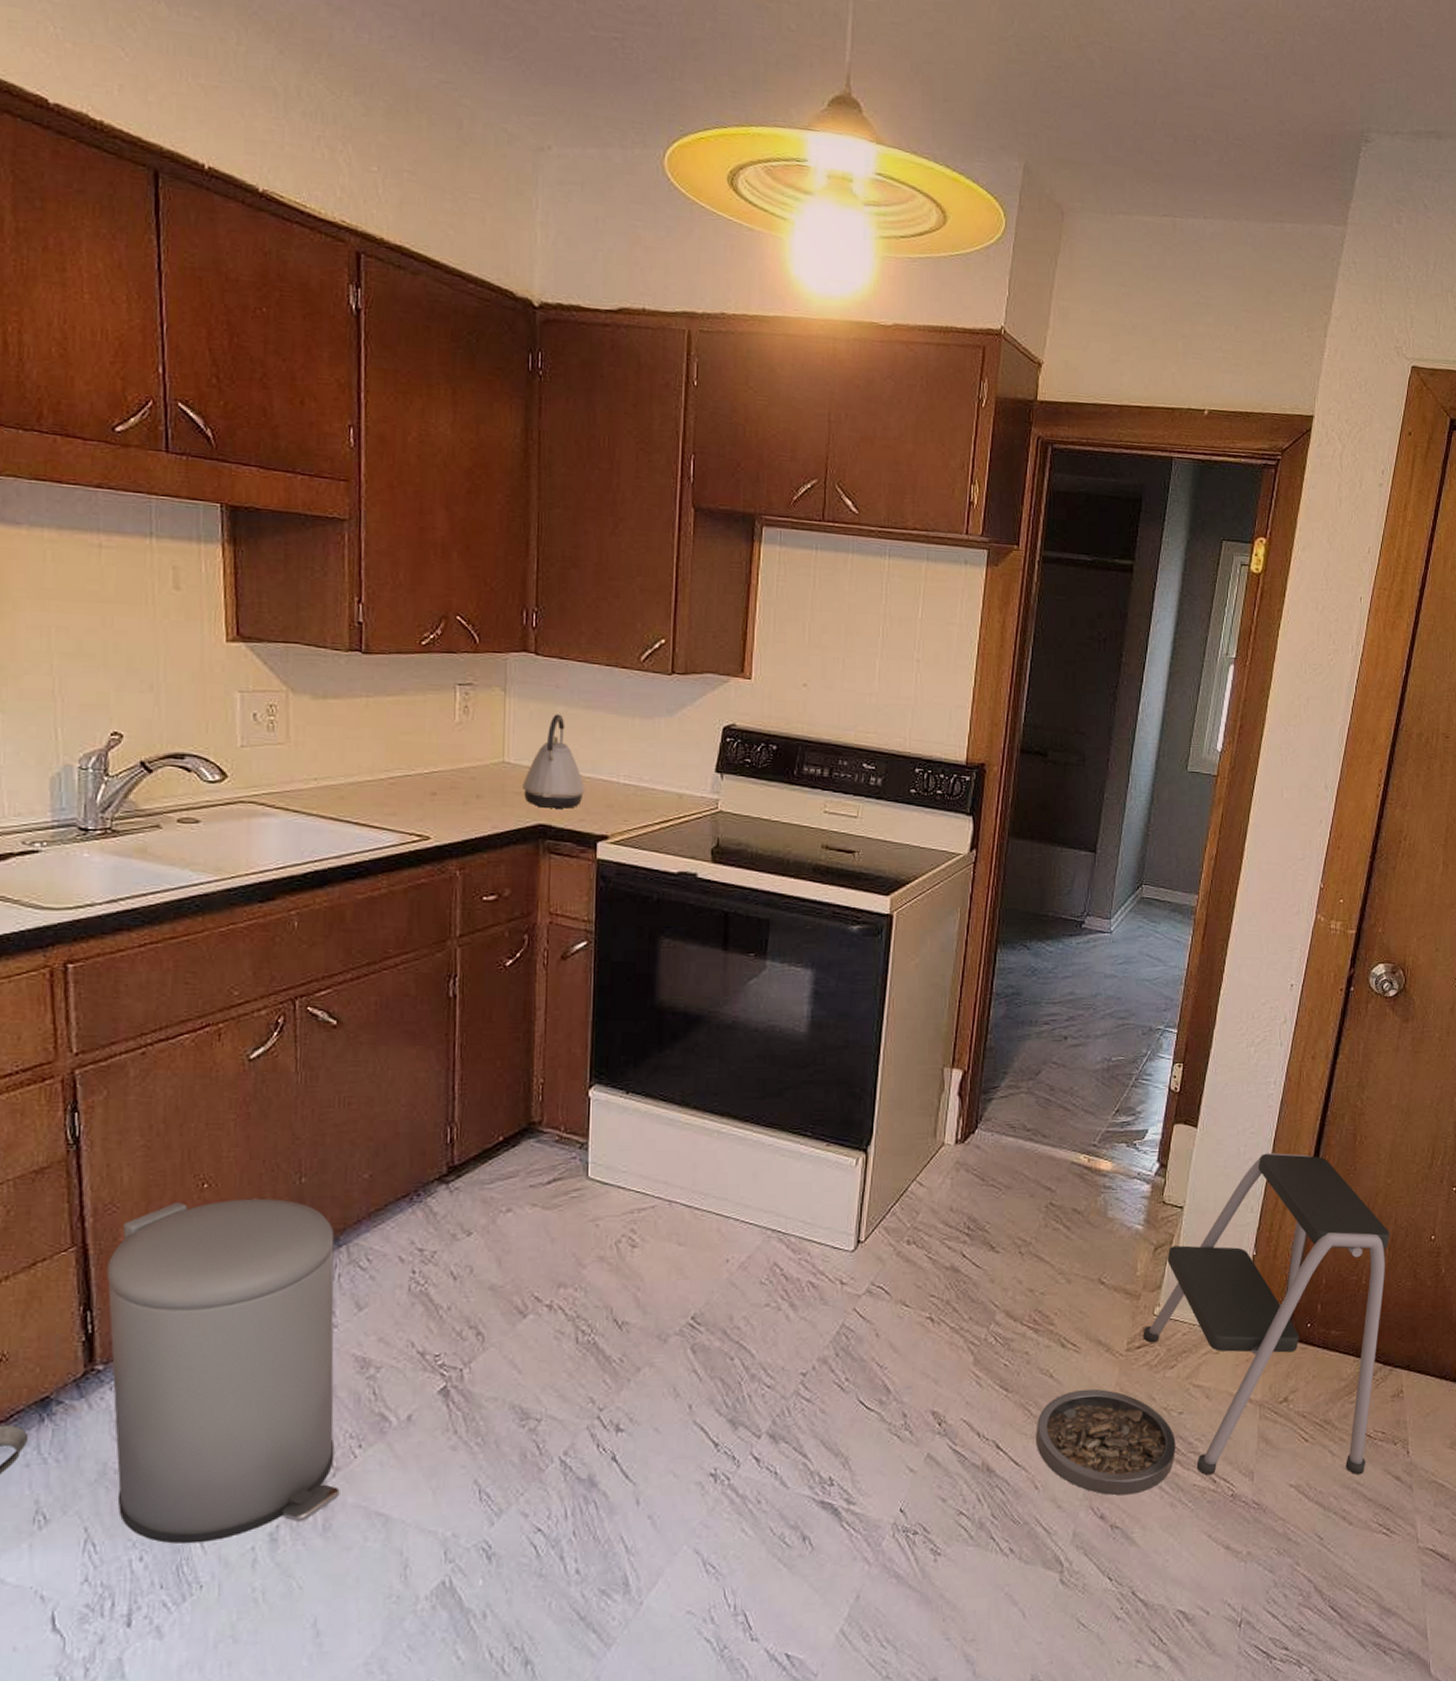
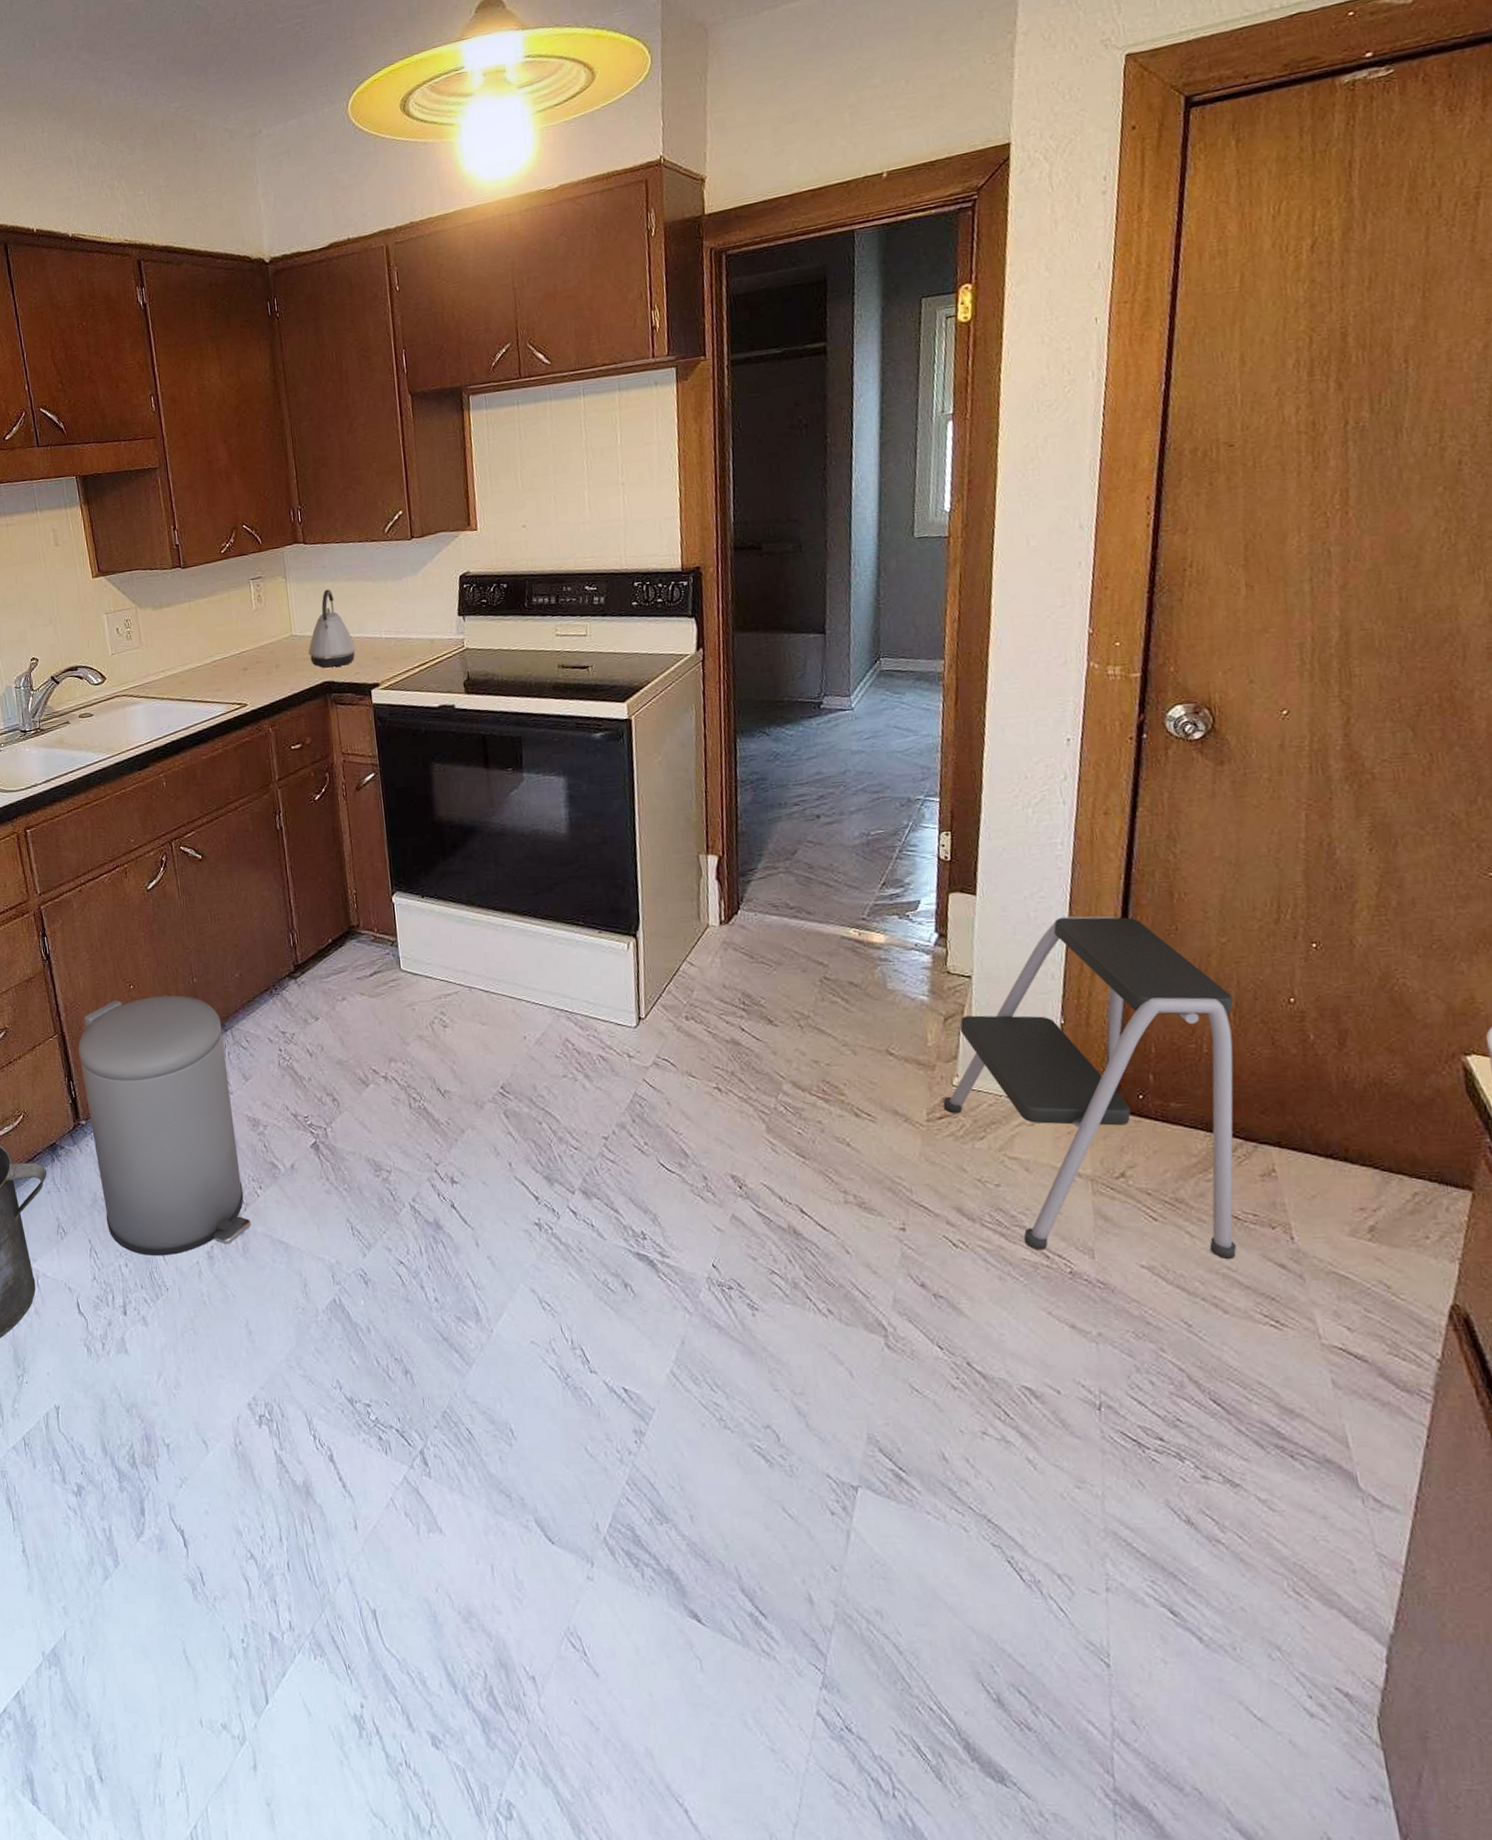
pet bowl: present [1035,1389,1176,1496] -> none [839,1158,998,1265]

